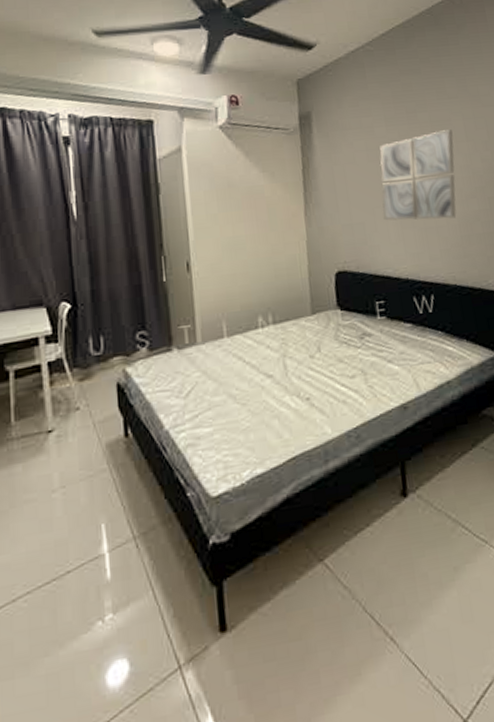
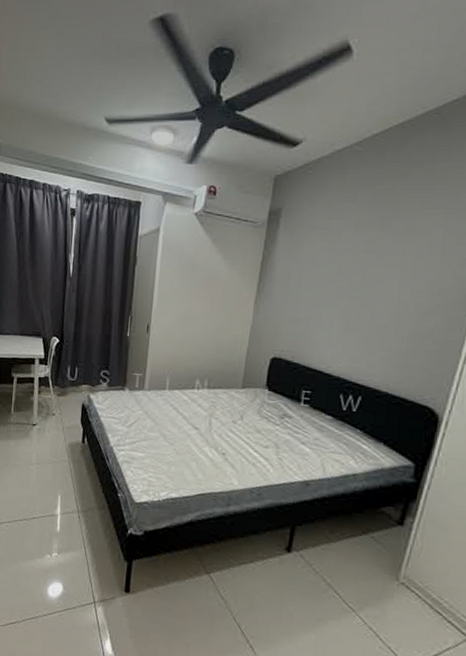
wall art: present [380,129,457,221] -> none [329,241,428,330]

